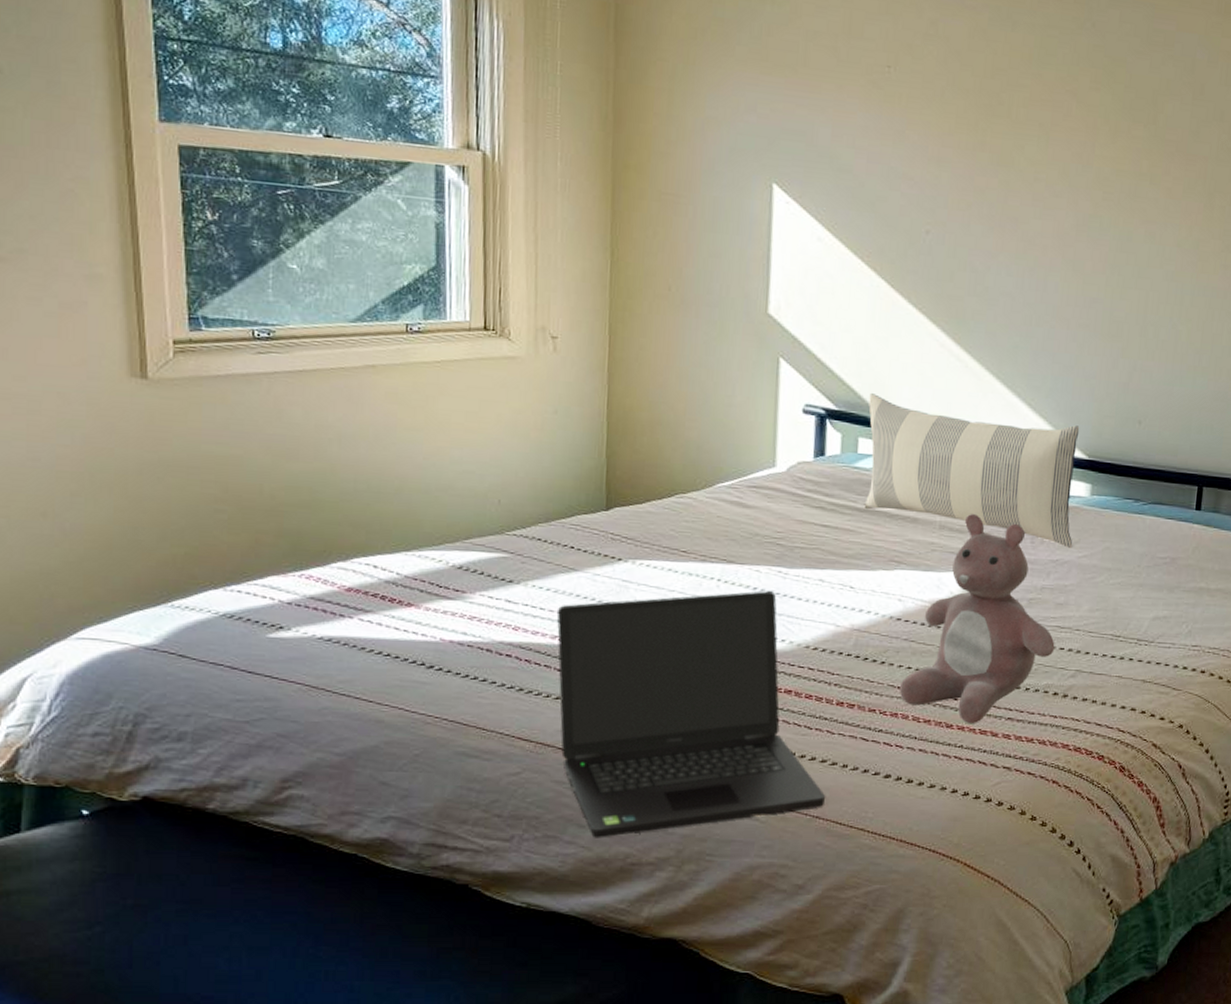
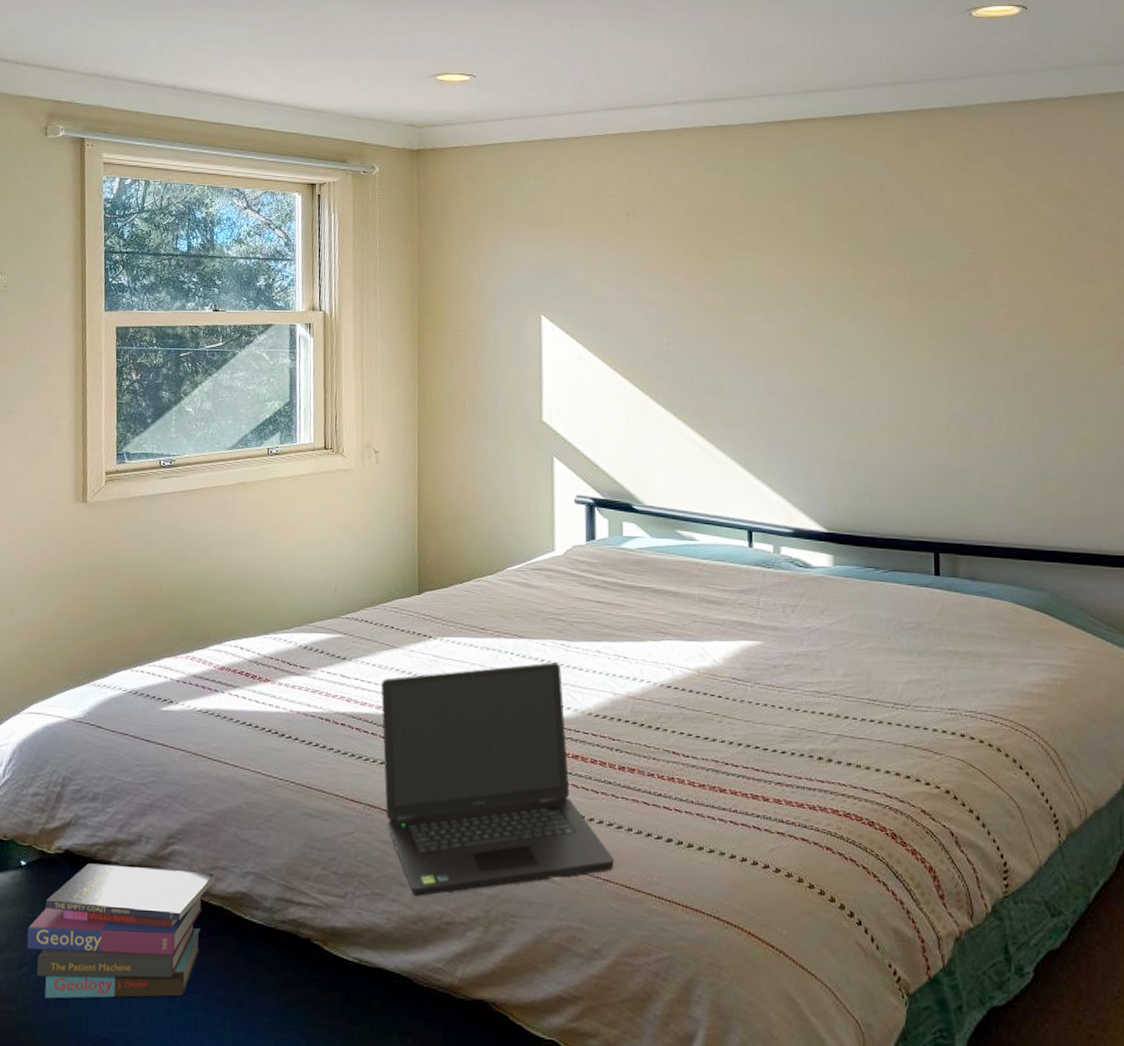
books: none [97,811,346,959] -> present [26,863,215,999]
pillow: present [865,393,1080,548] -> none [630,483,822,616]
stuffed animal: present [899,514,1055,724] -> none [674,587,815,789]

